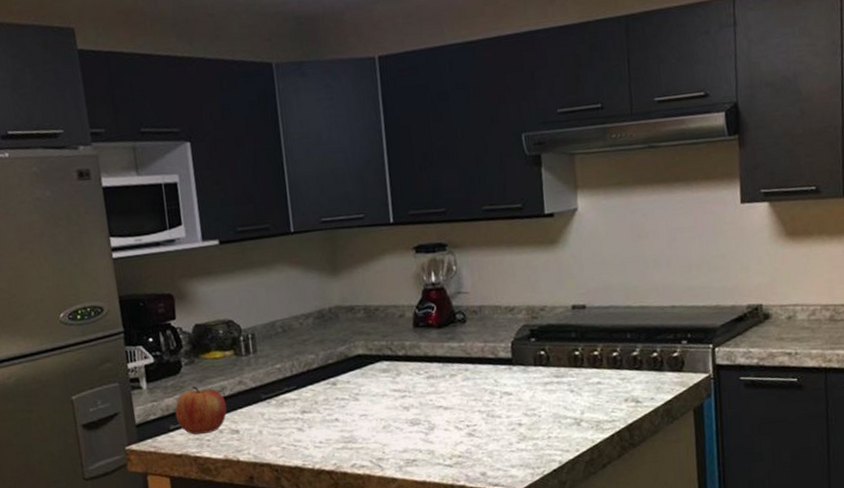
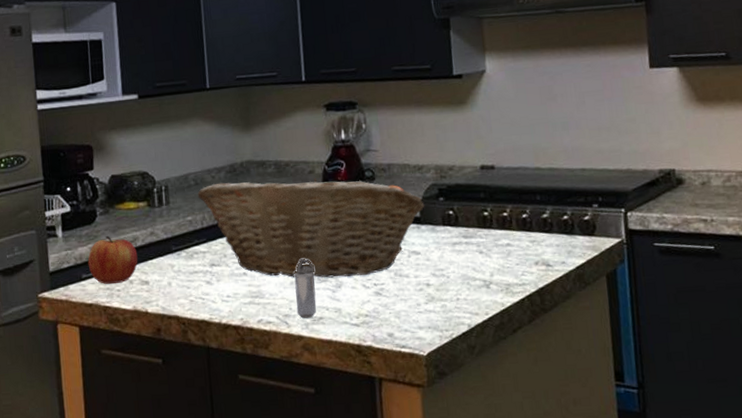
fruit basket: none [285,322,517,422] -> present [197,178,425,278]
shaker: none [386,403,410,462] -> present [294,259,317,319]

